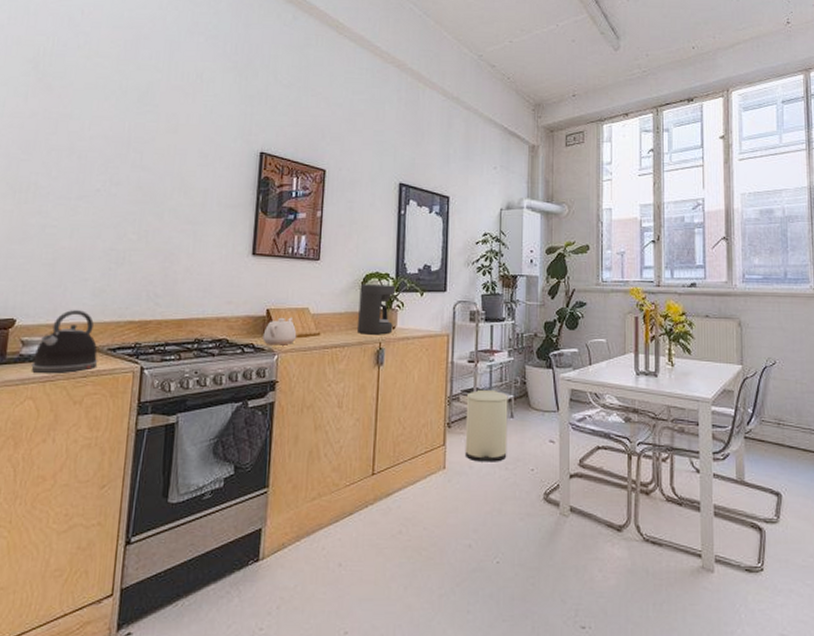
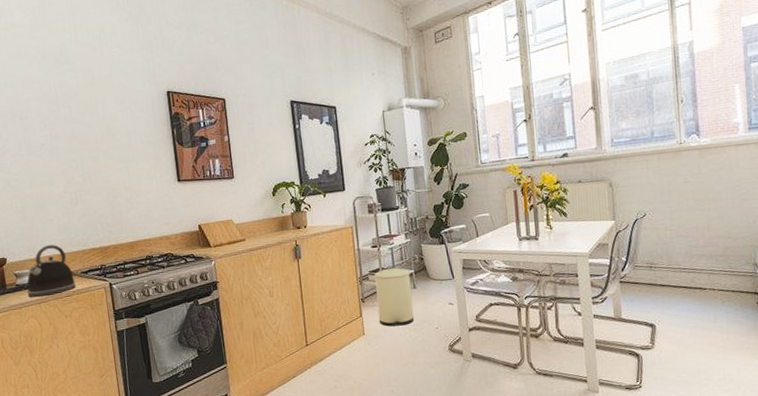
teapot: present [263,317,297,345] -> none [199,229,227,254]
coffee maker: present [356,284,396,335] -> none [271,191,305,236]

